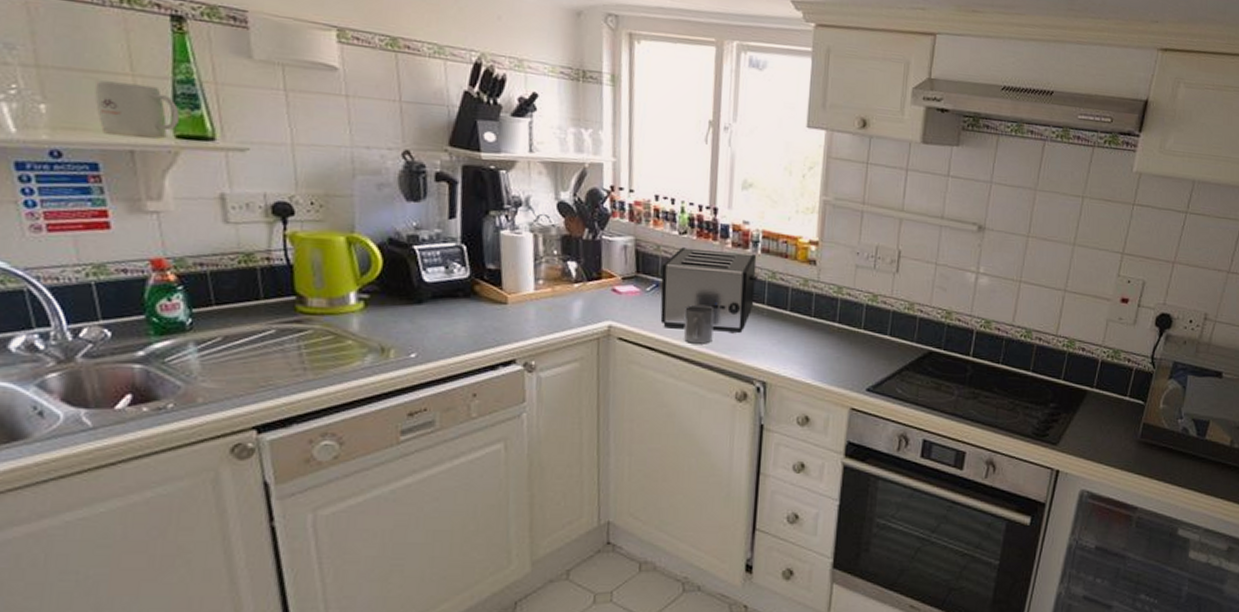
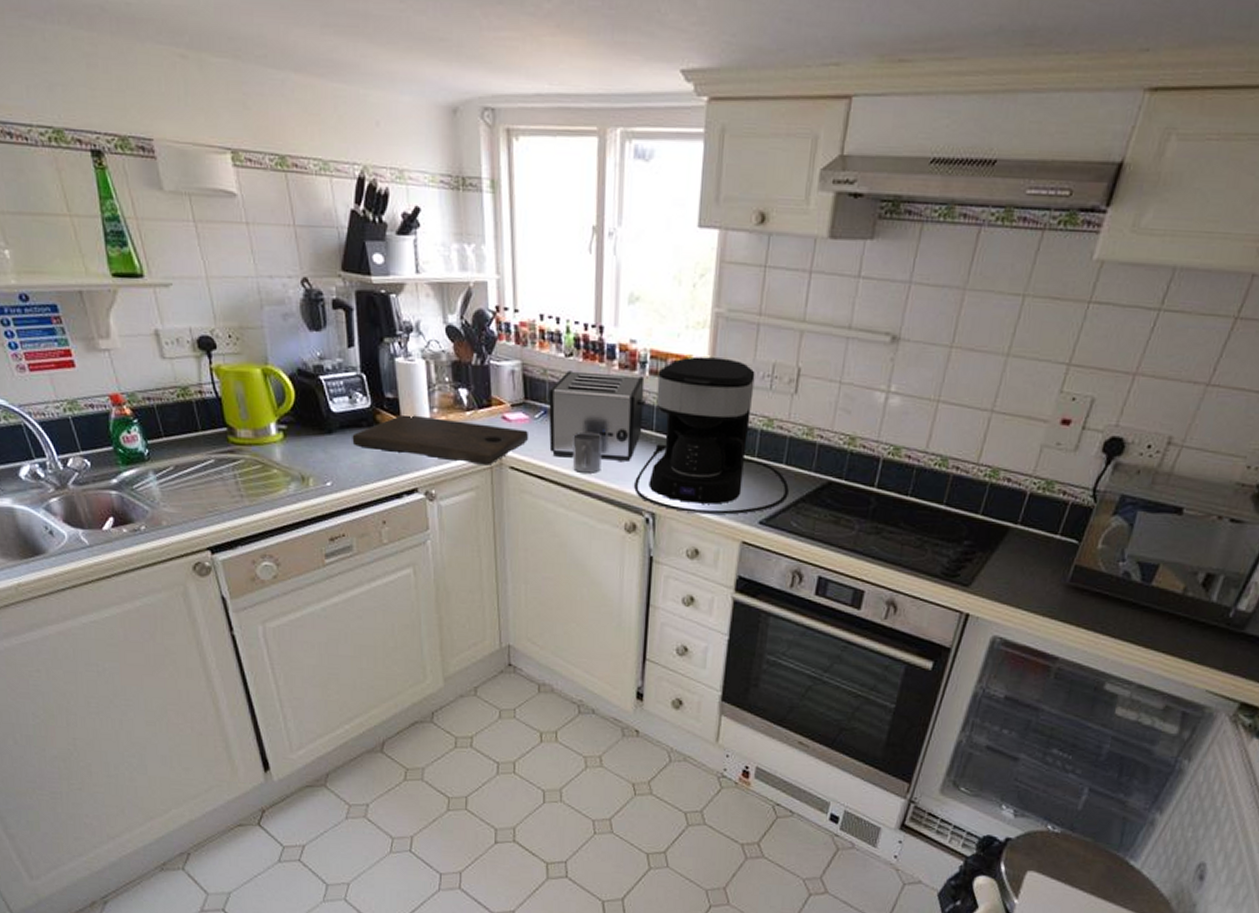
mug: present [94,80,180,139] -> none [42,223,112,279]
cutting board: none [445,285,640,336] -> present [352,414,529,465]
coffee maker: none [745,238,893,383] -> present [634,356,789,515]

